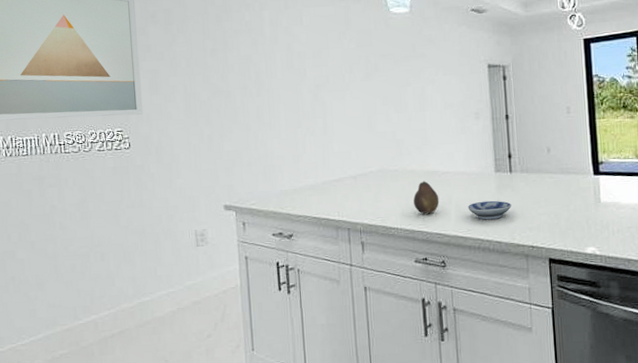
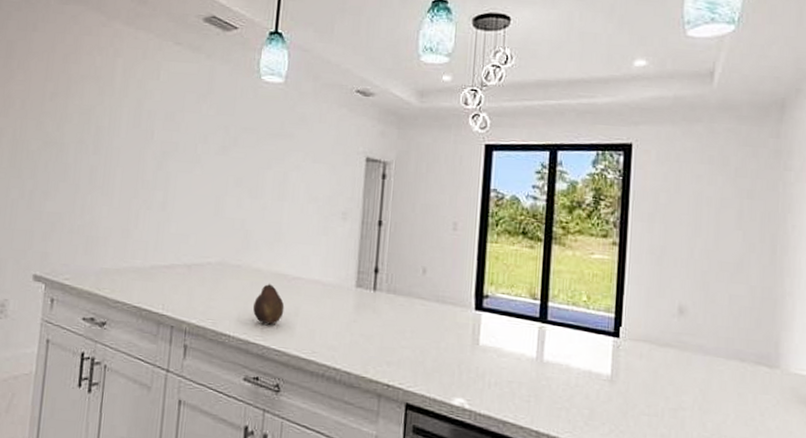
bowl: present [468,200,512,220] -> none [317,319,370,345]

